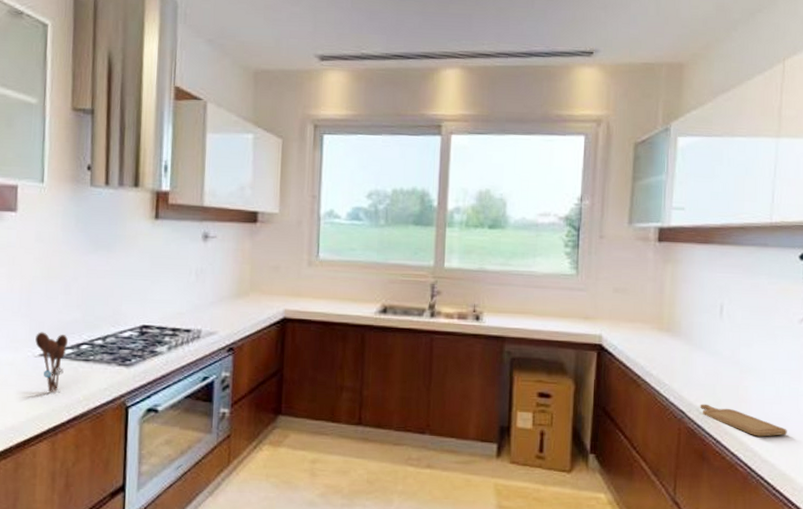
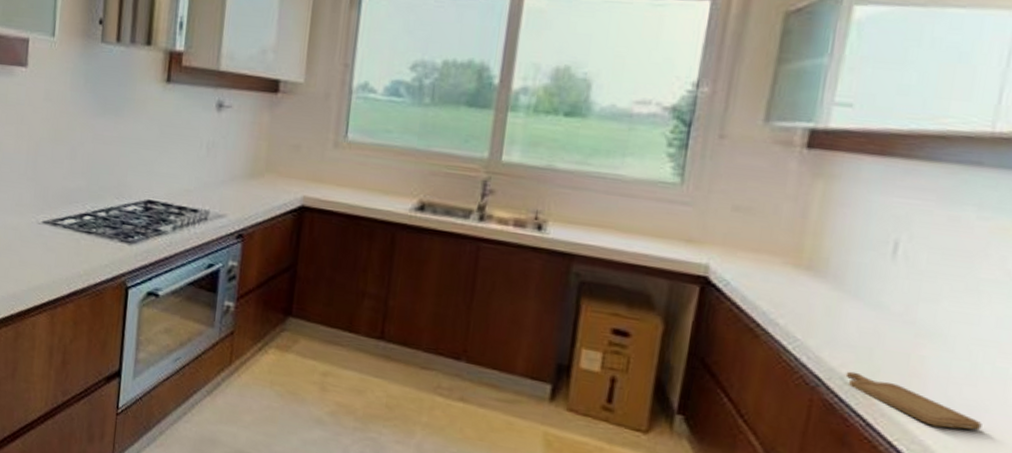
utensil holder: present [35,332,68,393] -> none [39,197,71,264]

